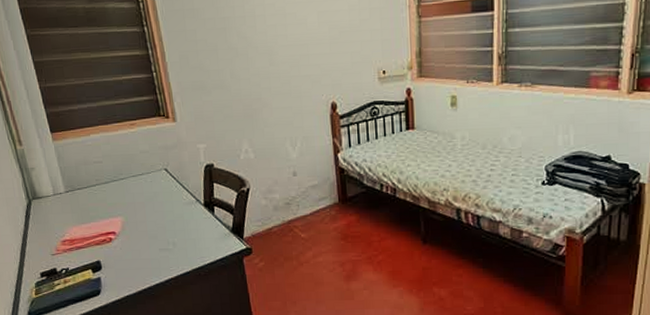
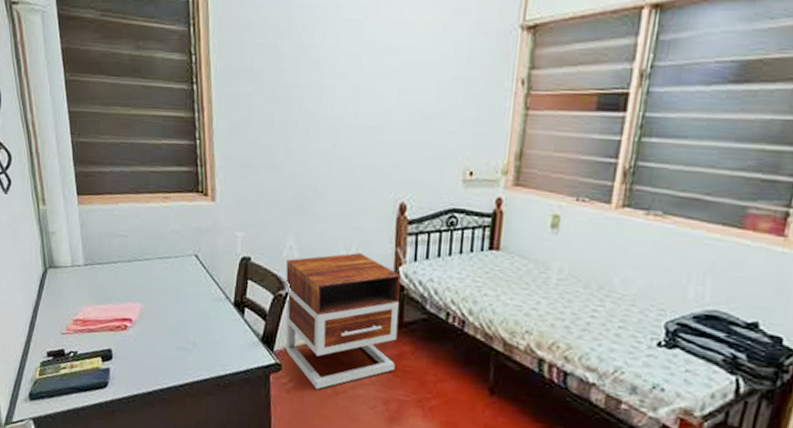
nightstand: none [244,147,346,264] -> present [285,253,401,390]

